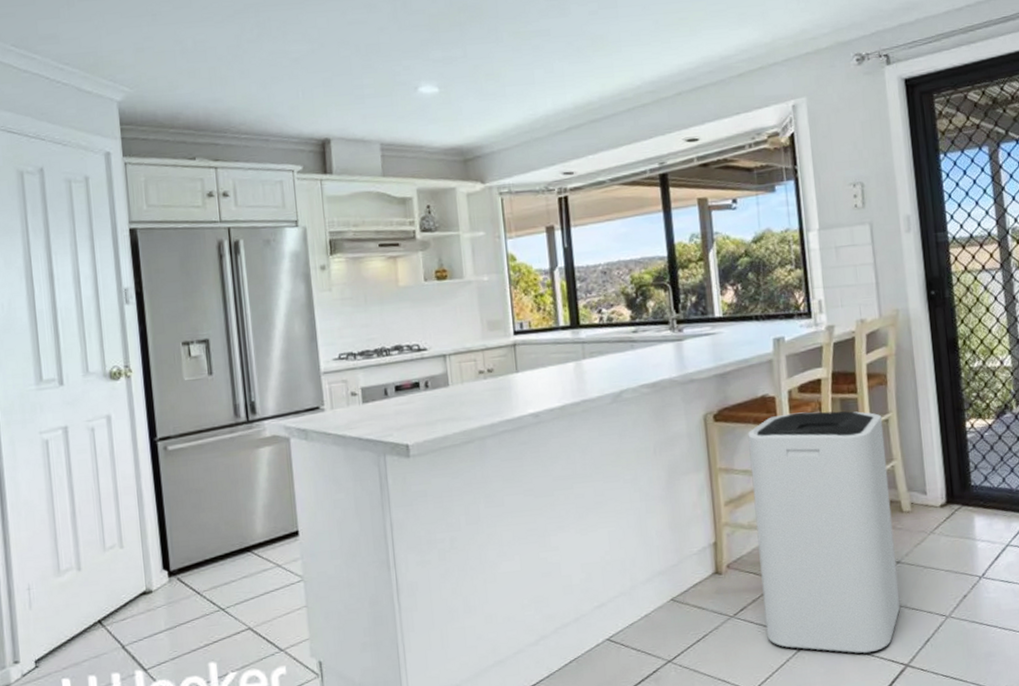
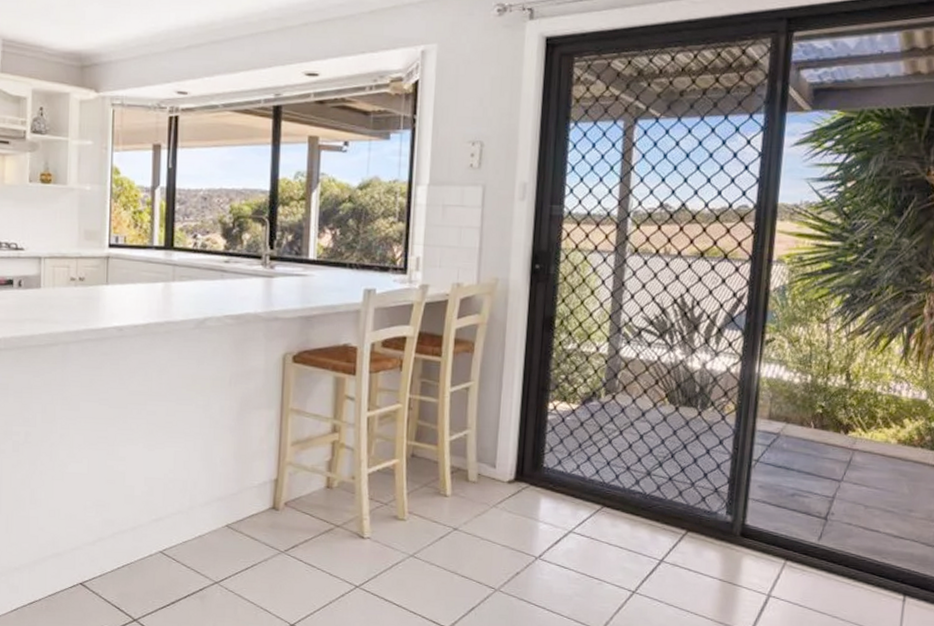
trash can: present [748,411,901,654] -> none [314,366,463,611]

